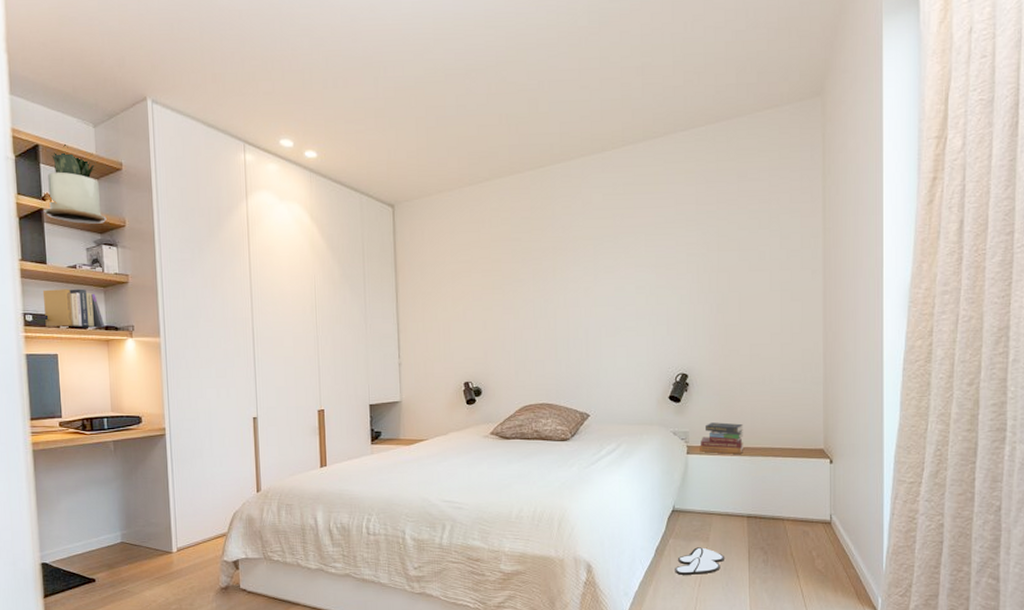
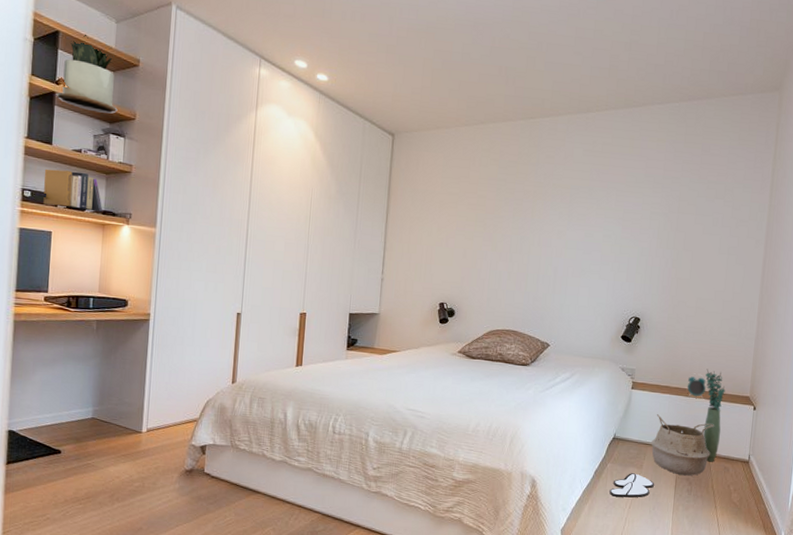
books: present [699,422,743,455] -> none [643,363,683,394]
woven basket: none [716,479,786,545] -> present [651,414,714,476]
alarm clock: none [750,429,771,457] -> present [687,373,706,399]
vase: none [770,422,795,527] -> present [703,369,725,462]

